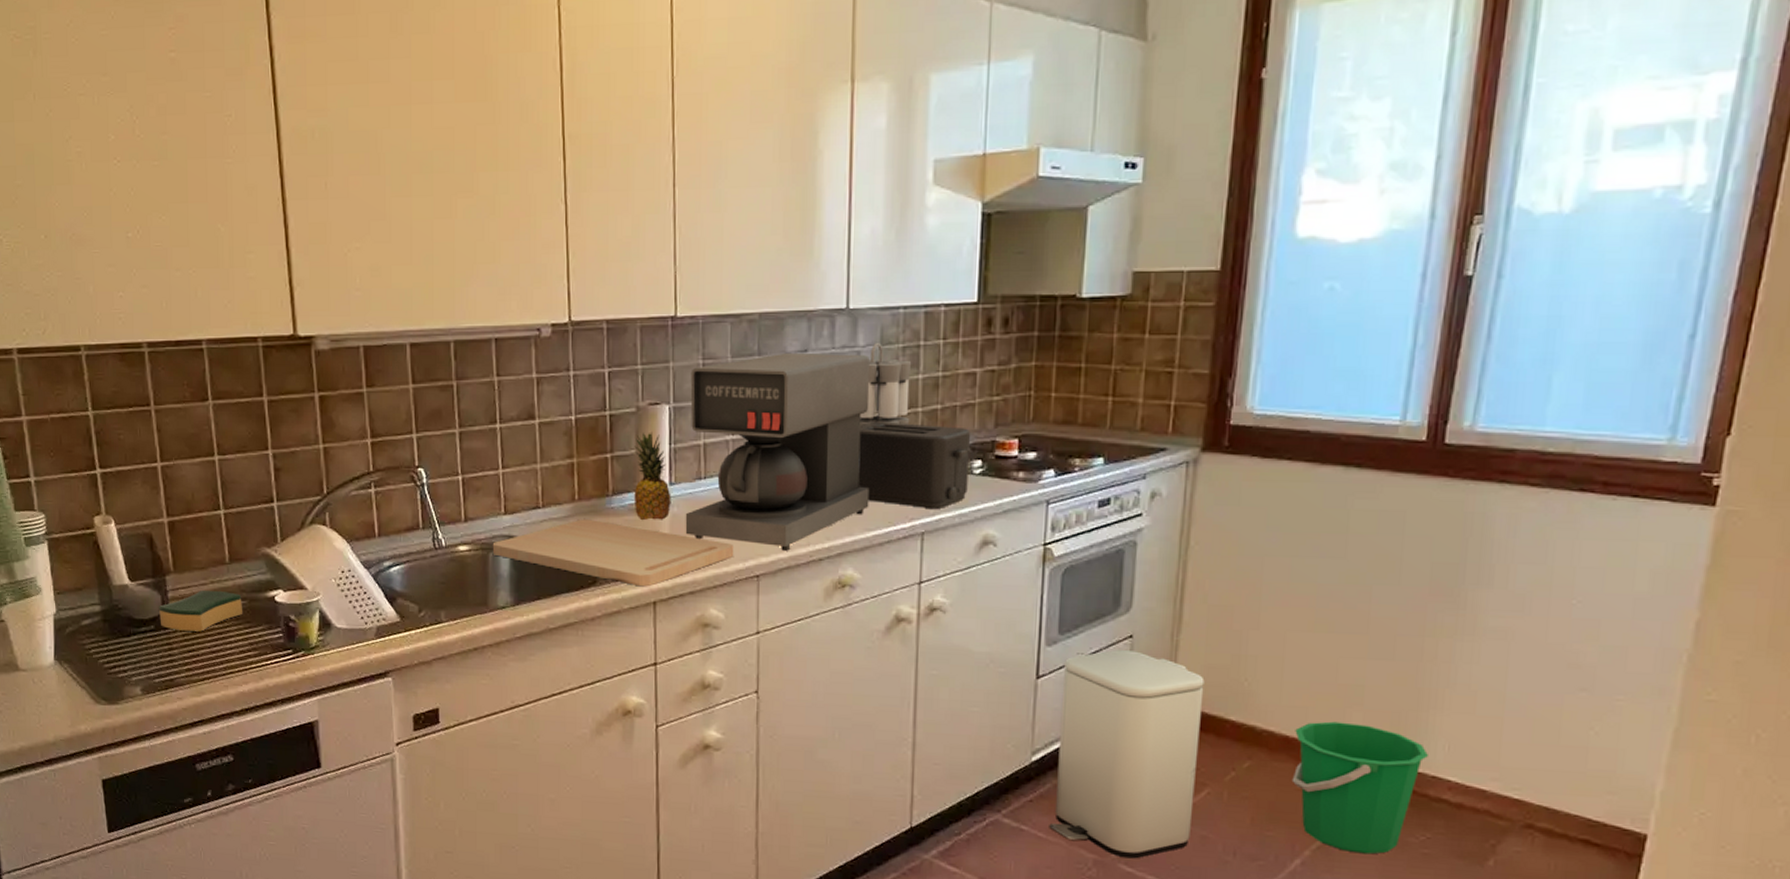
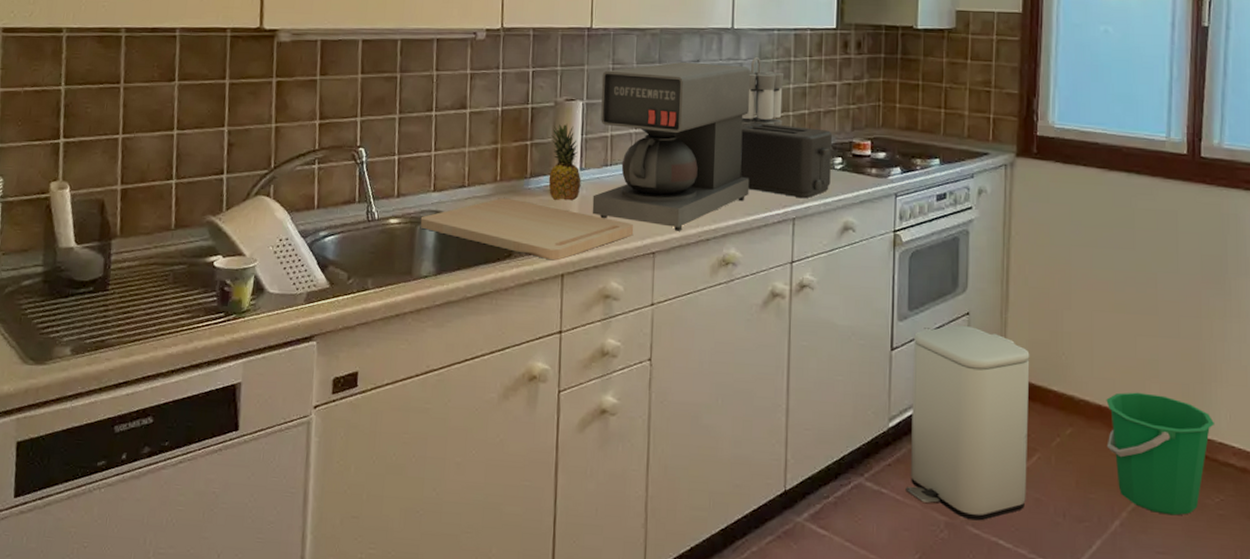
sponge: present [158,590,243,632] -> none [99,254,182,294]

